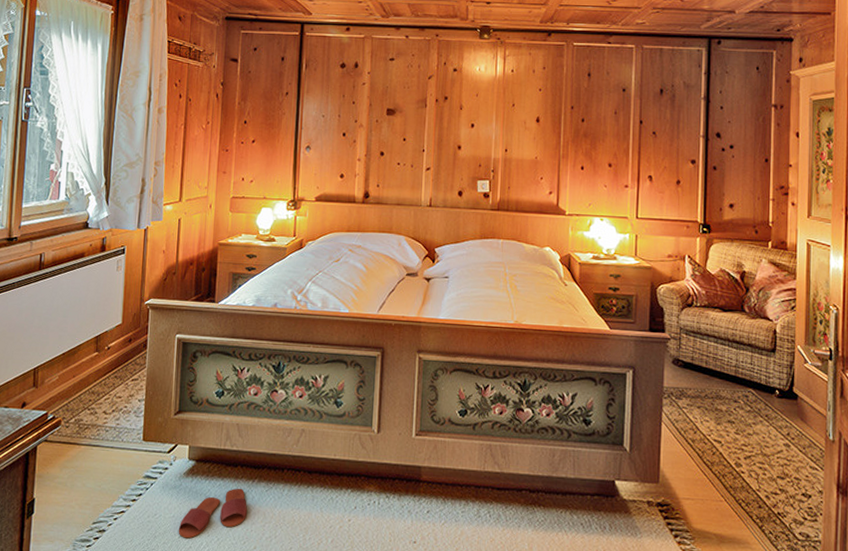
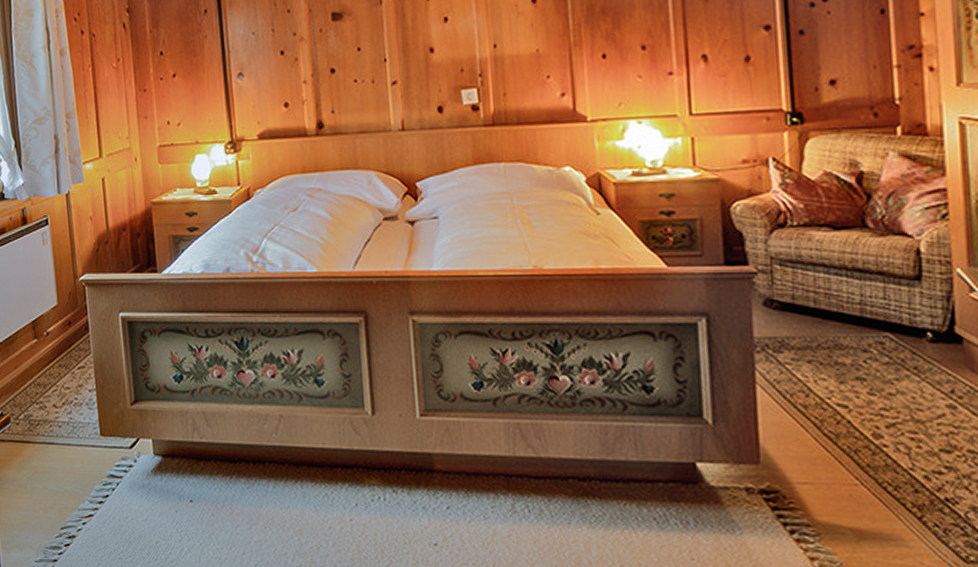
slippers: present [178,488,248,539] -> none [154,485,230,544]

